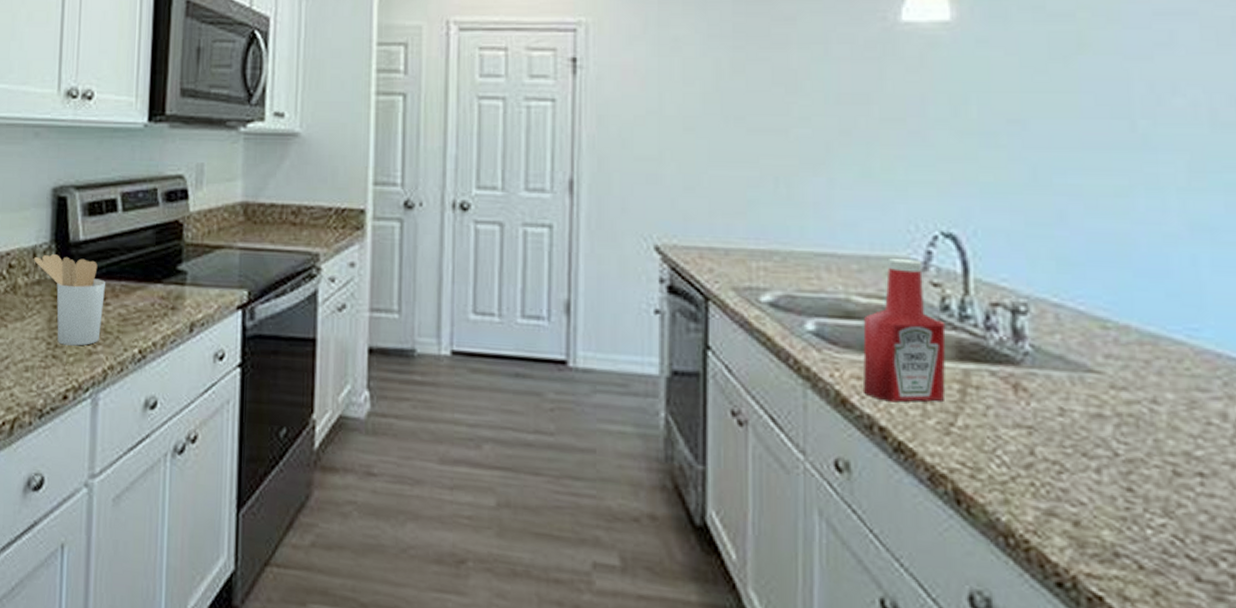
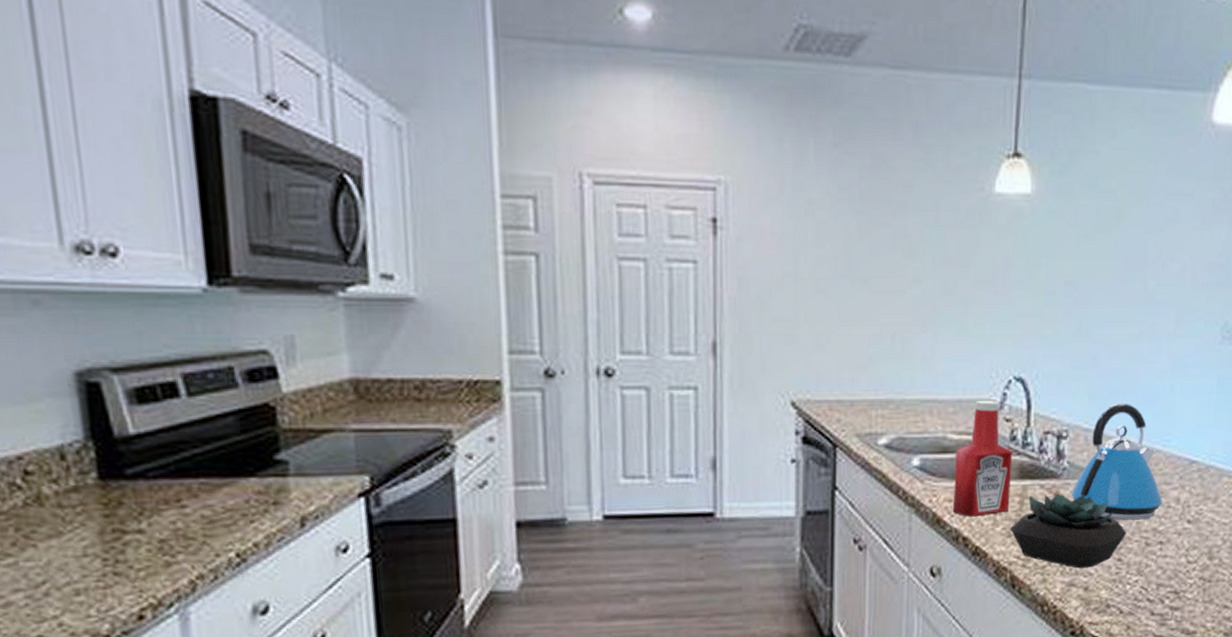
utensil holder: present [34,254,105,346] -> none [63,454,179,559]
succulent plant: none [948,384,1139,494] -> present [1010,493,1127,568]
kettle: none [1039,273,1197,437] -> present [1071,403,1163,520]

